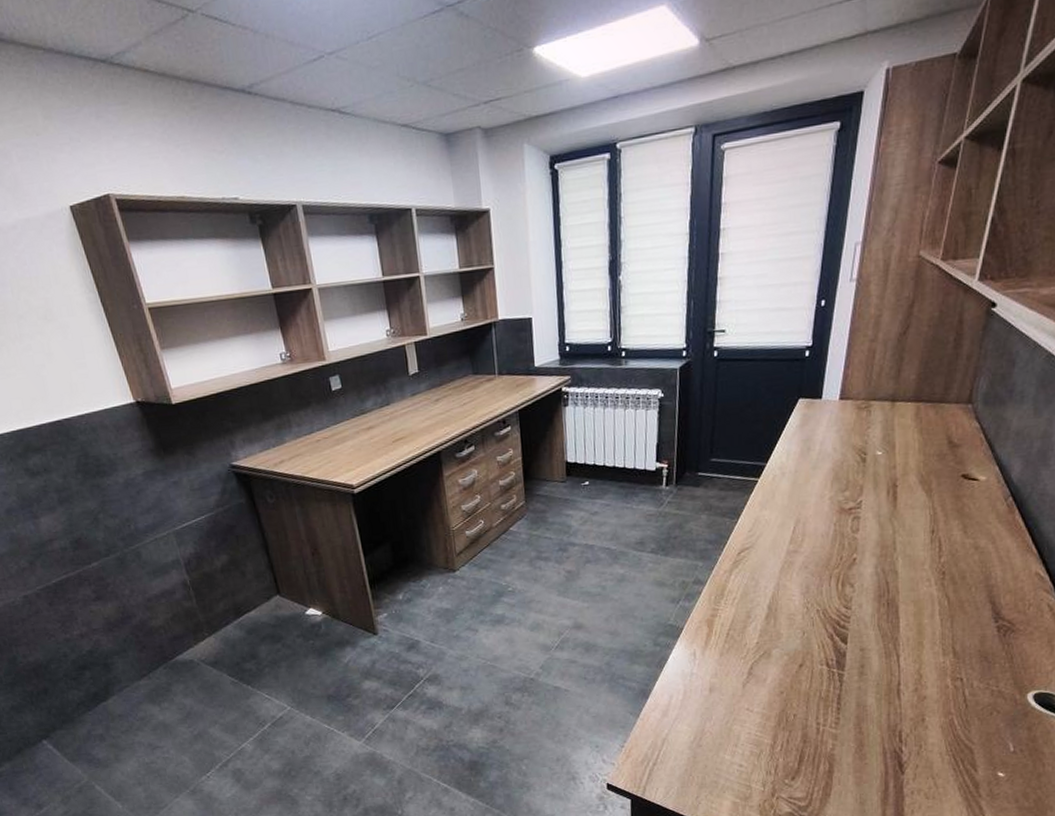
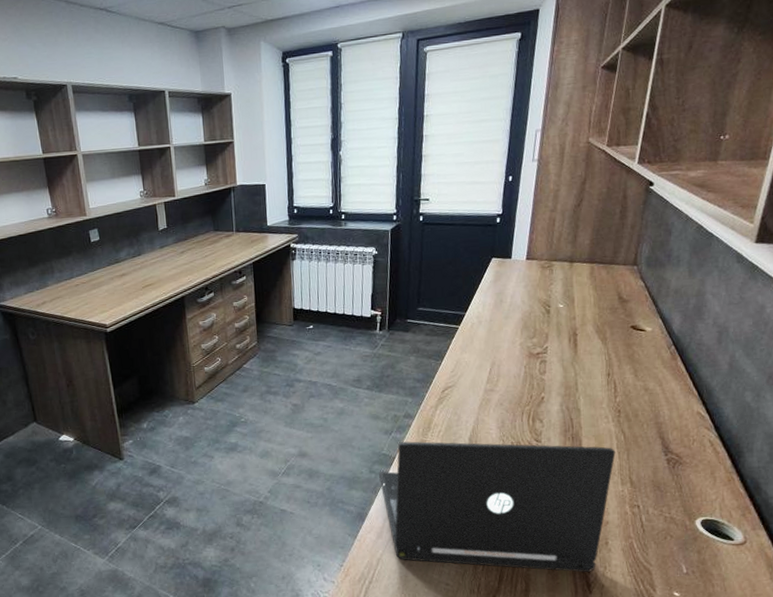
laptop: none [665,610,937,752] -> present [379,441,616,572]

